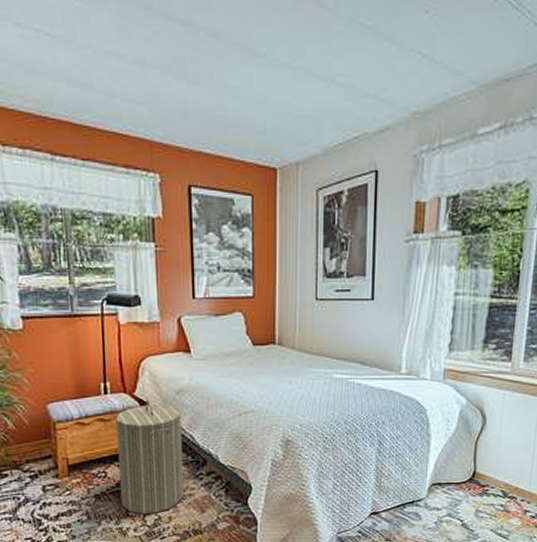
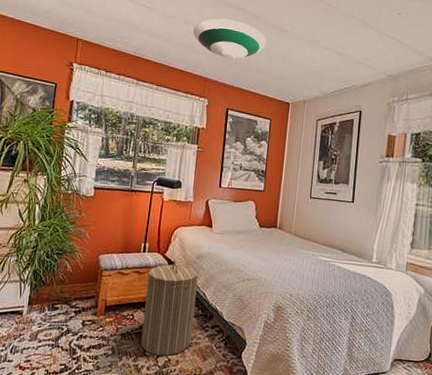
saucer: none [121,43,235,108] -> present [193,18,267,59]

